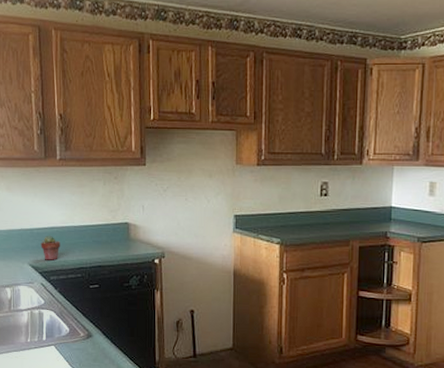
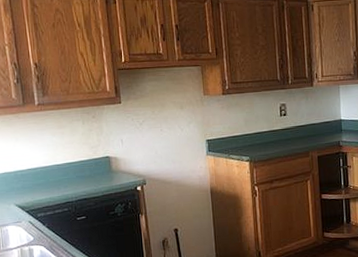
potted succulent: present [41,235,61,261] -> none [25,175,46,199]

